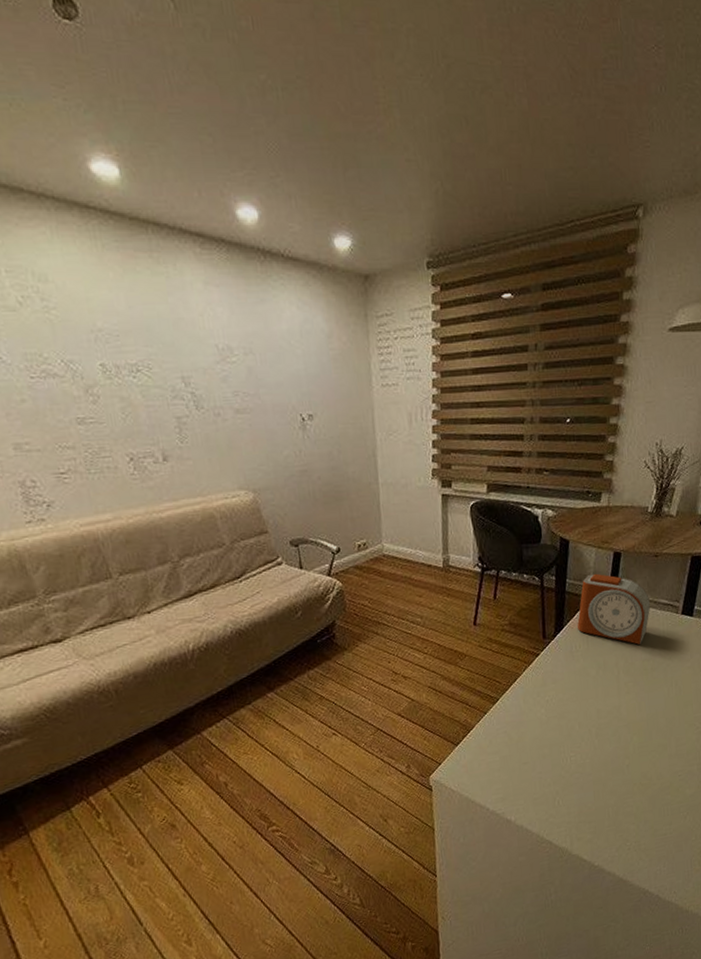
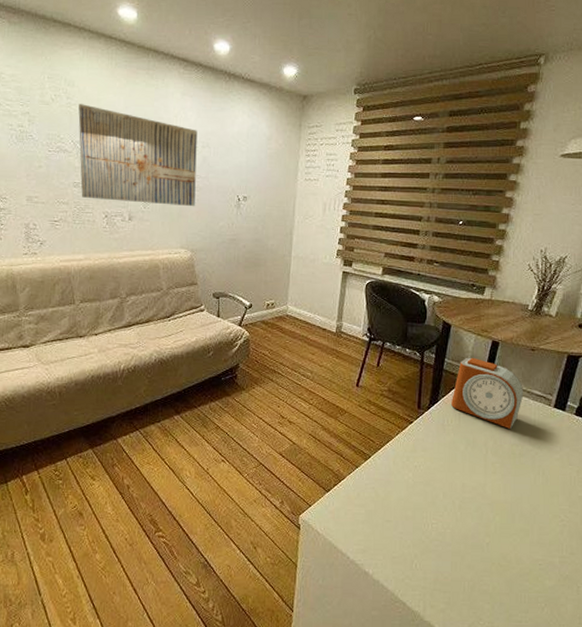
wall art: none [60,306,248,438] -> present [78,104,198,207]

